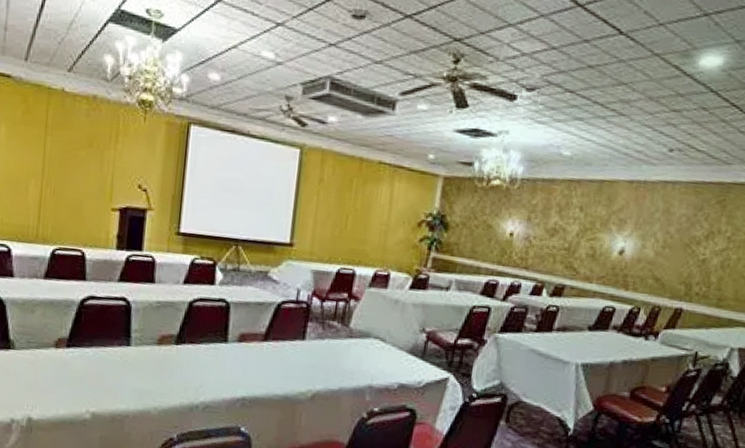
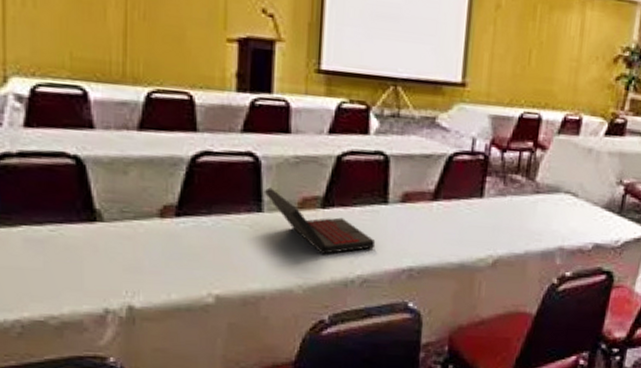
laptop: none [132,326,217,383] -> present [264,187,376,254]

